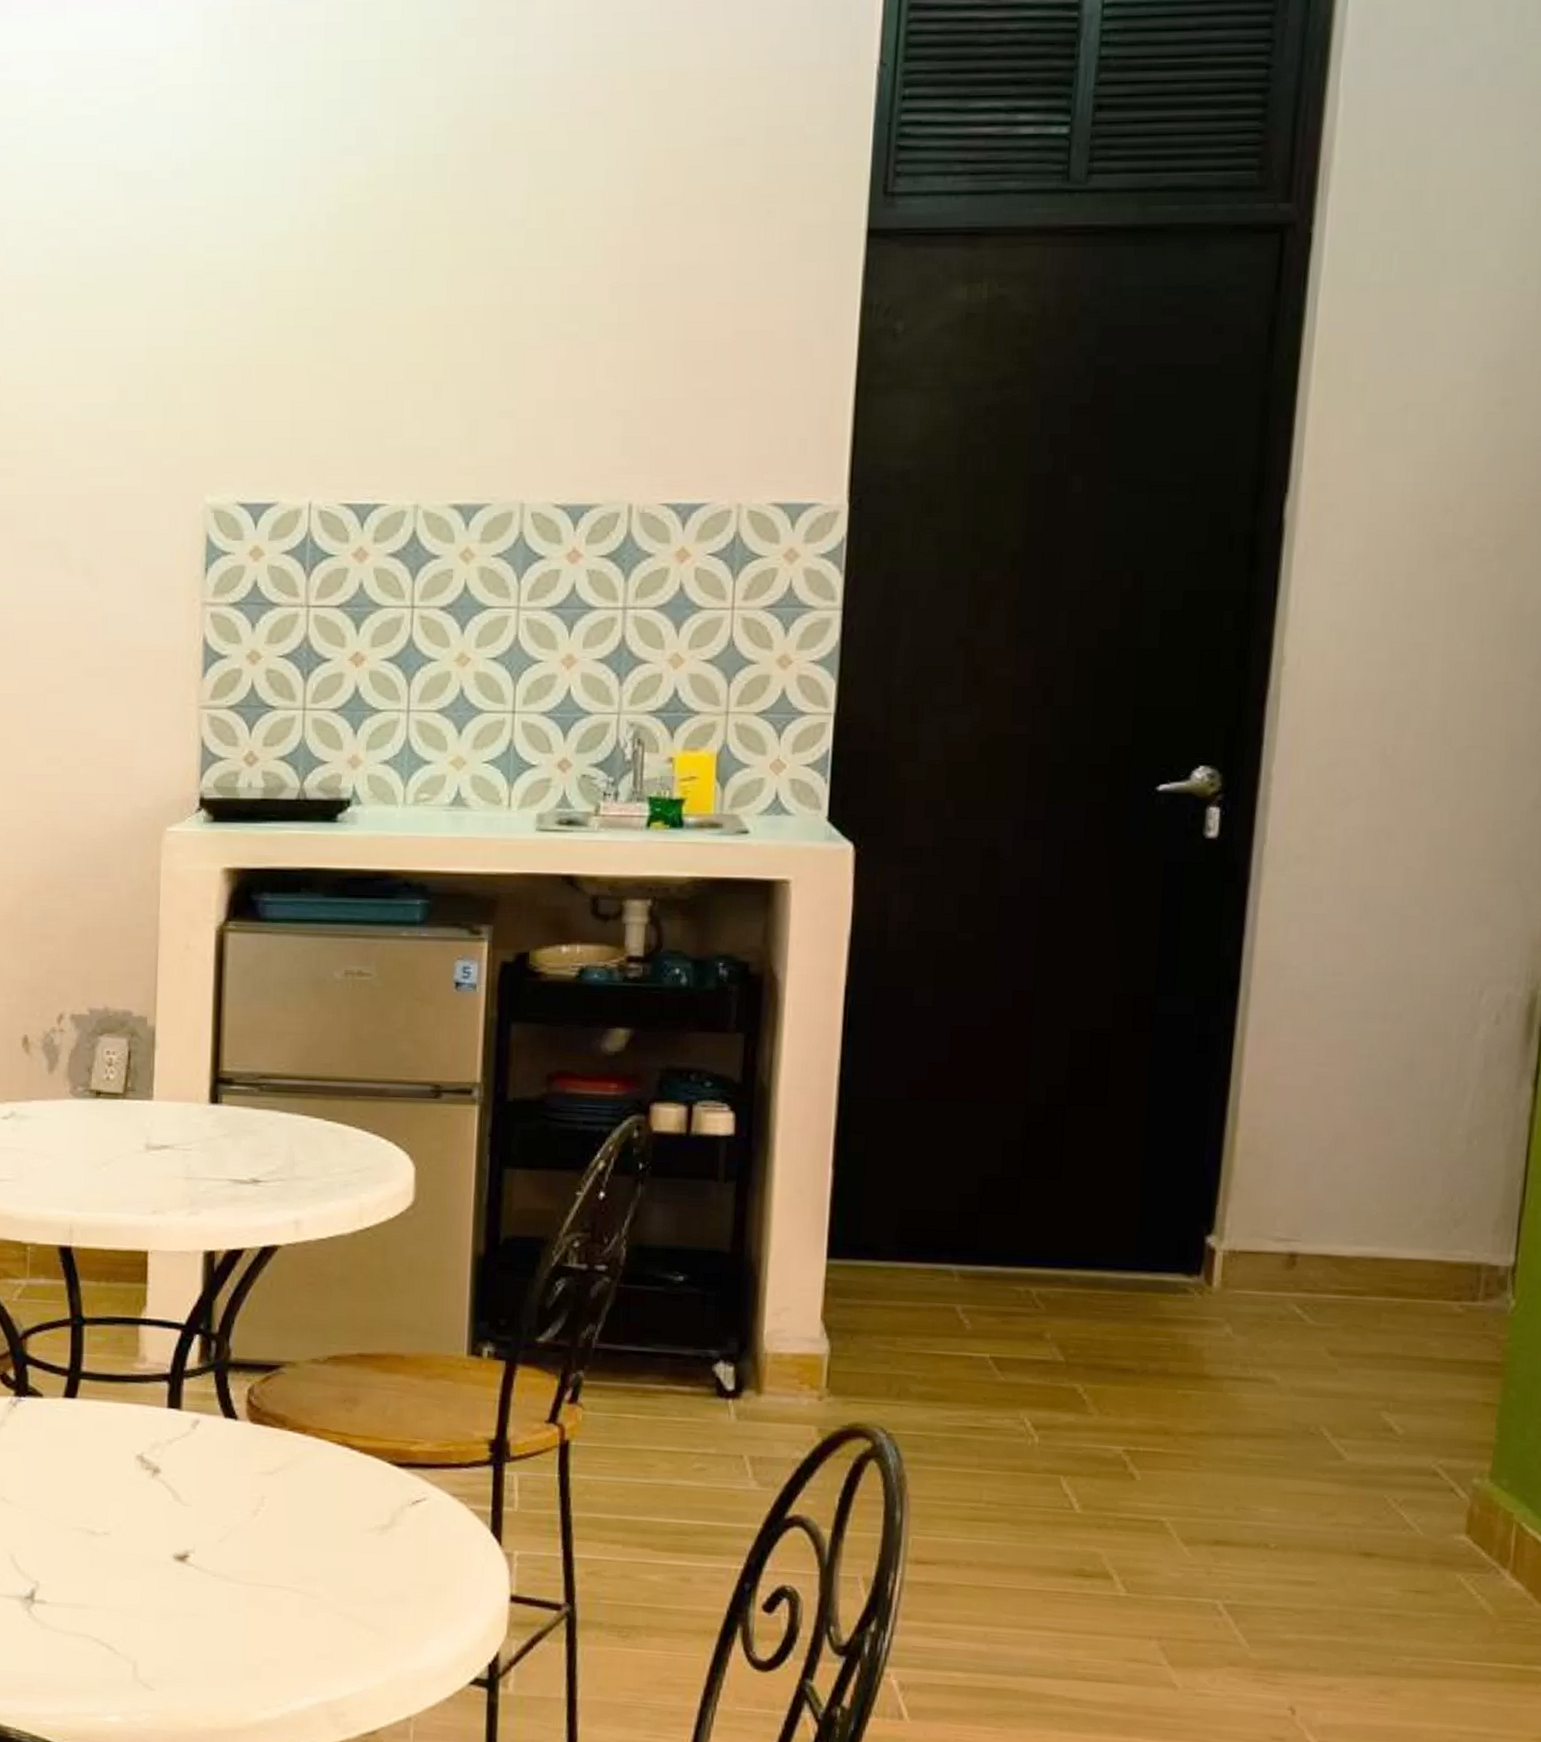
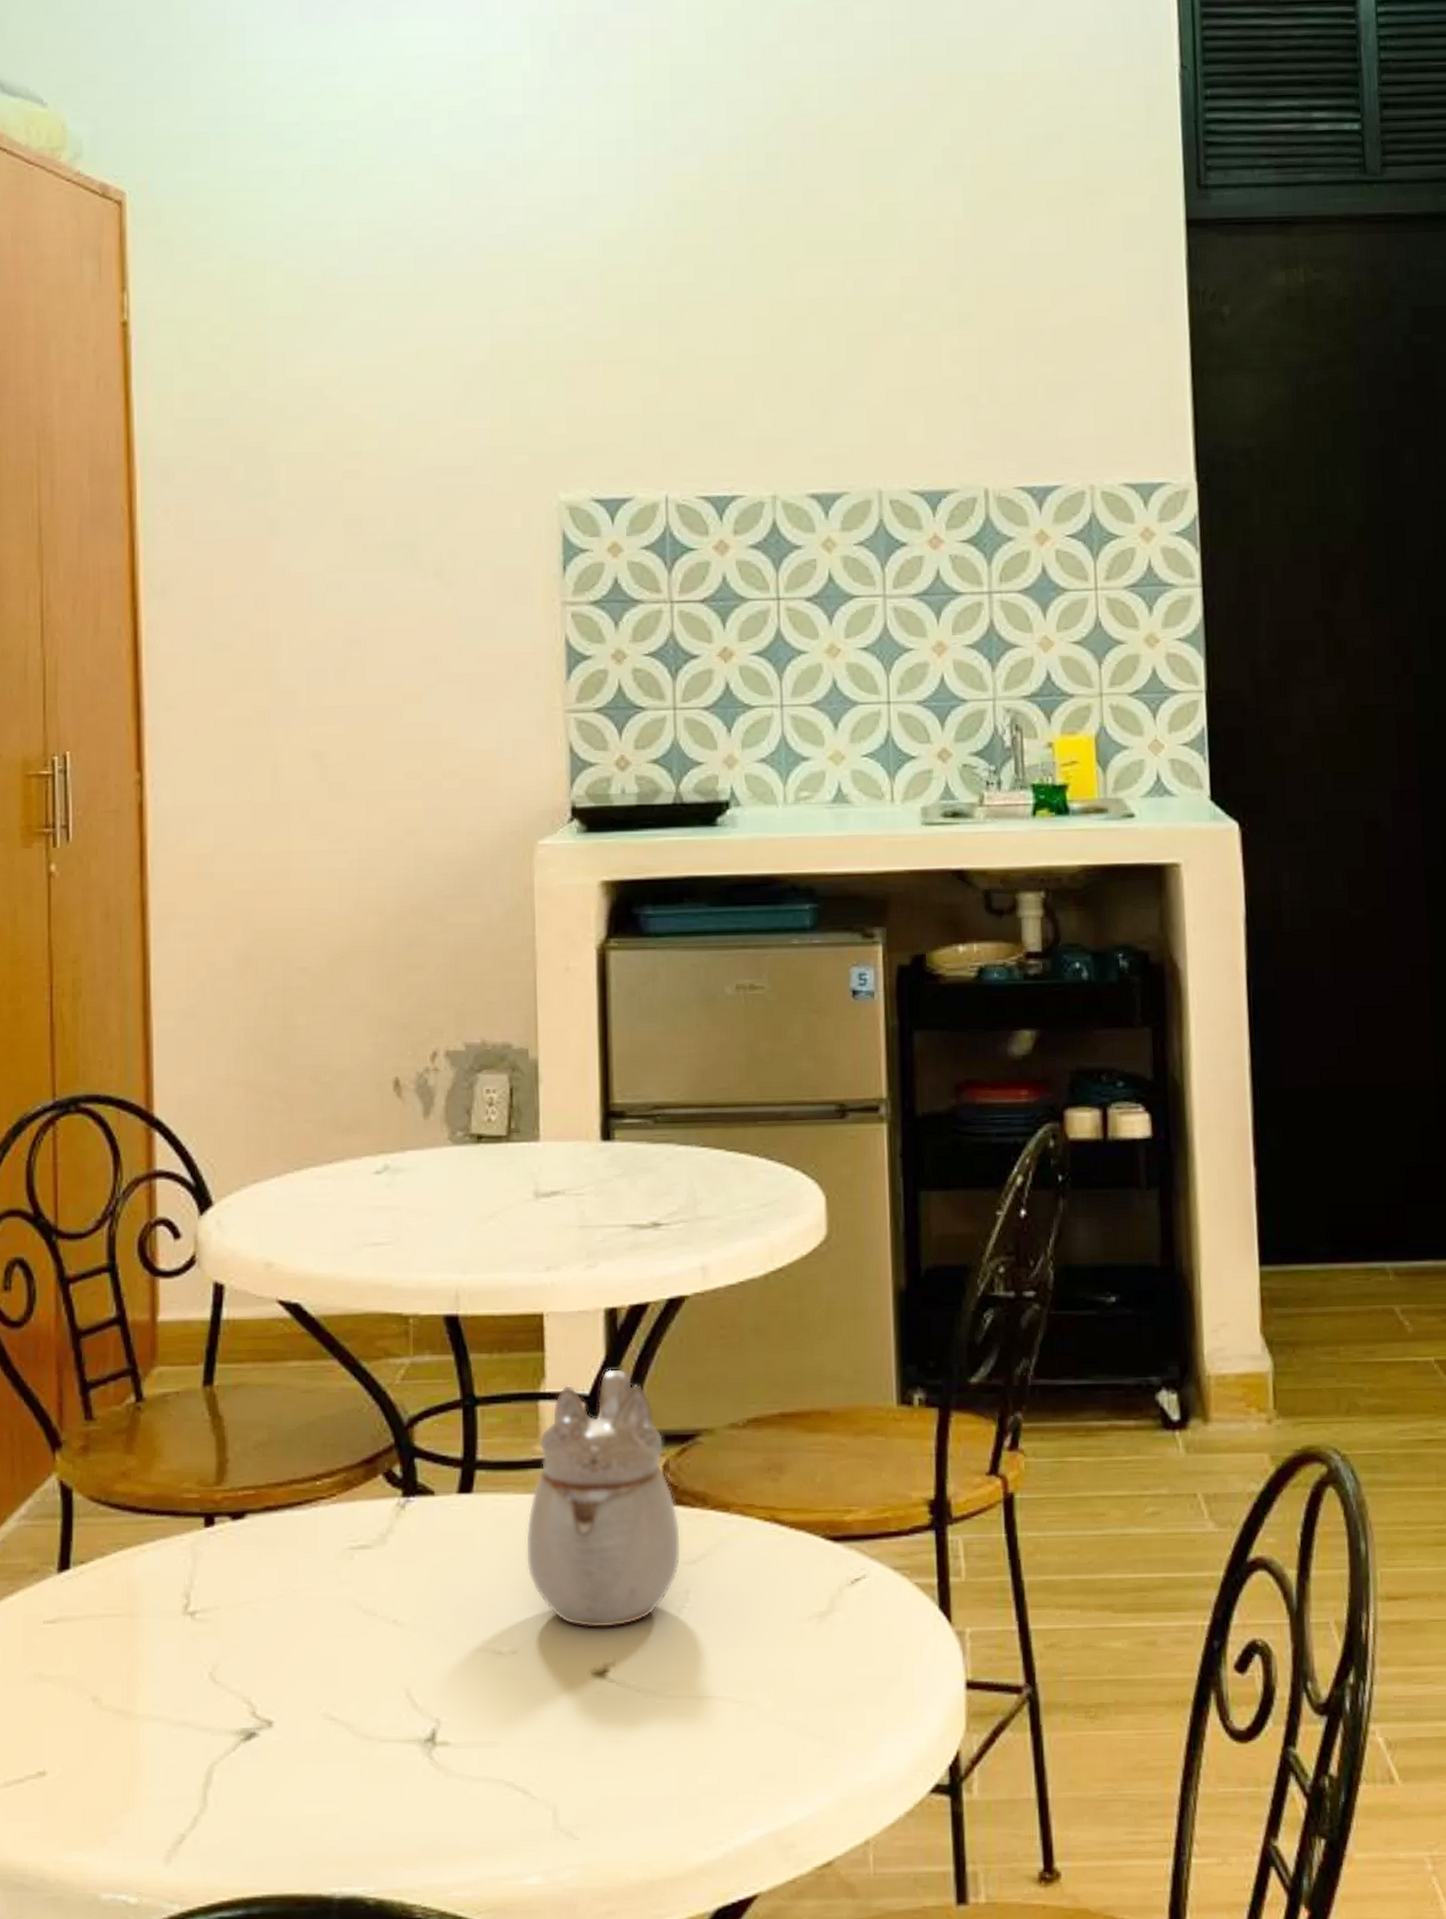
teapot: none [120,1303,261,1522] -> present [525,1369,682,1629]

